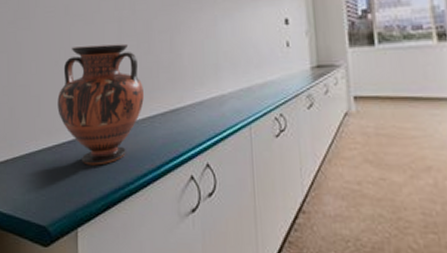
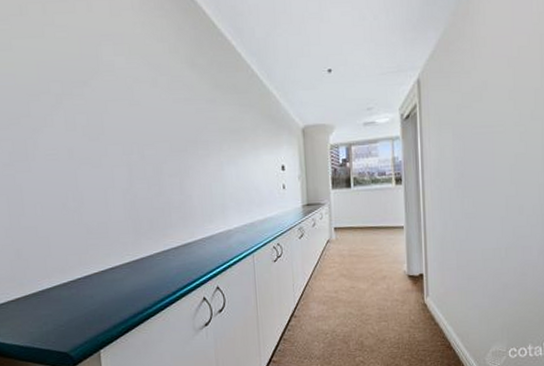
vase: present [57,43,144,165] -> none [68,186,158,297]

